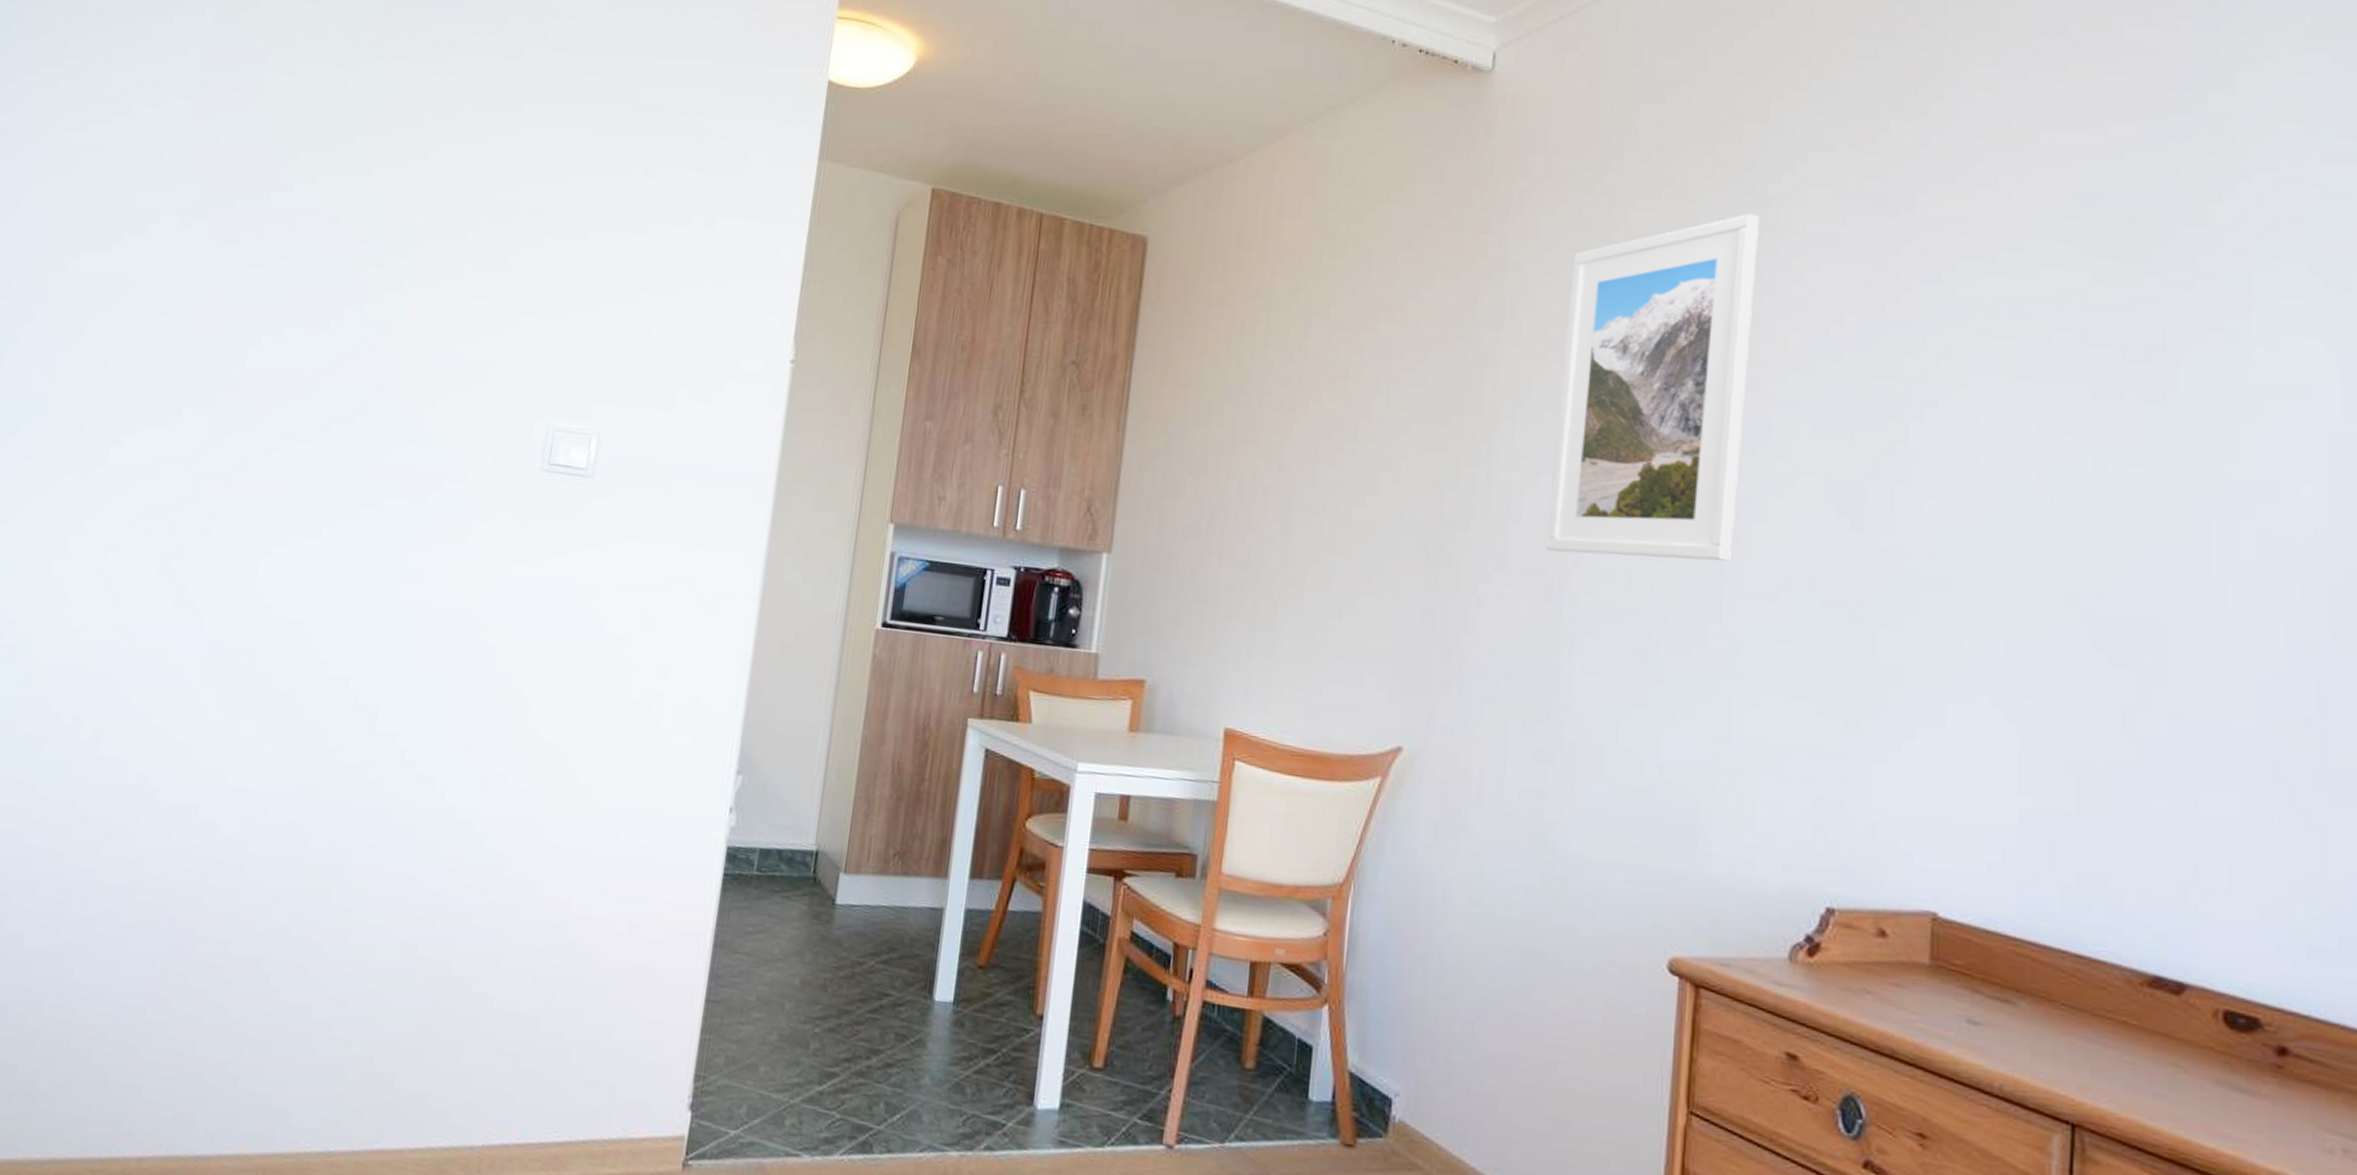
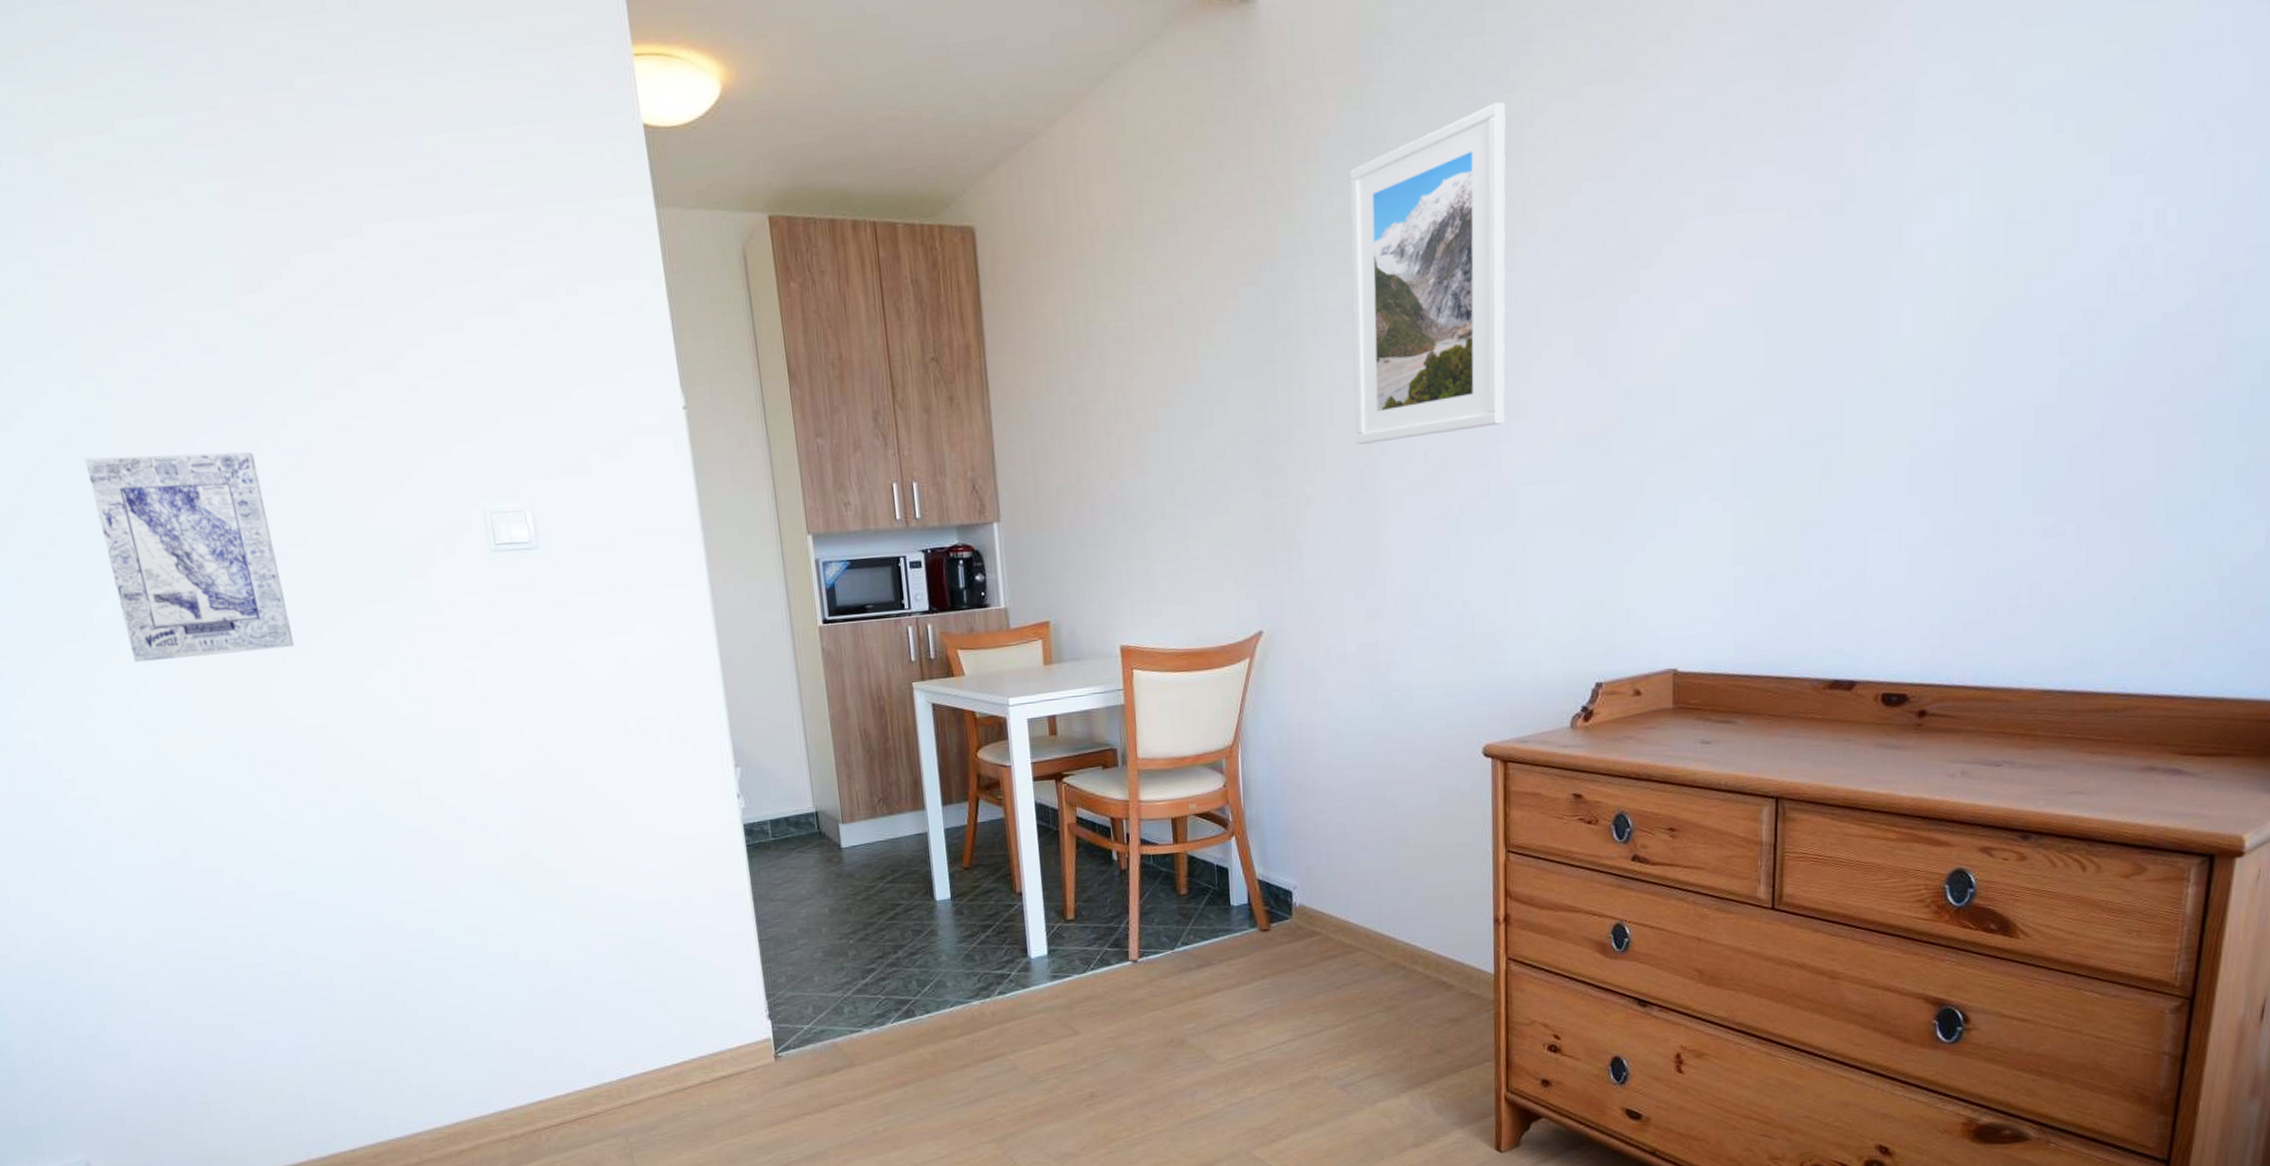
wall art: none [131,294,334,529] -> present [84,452,295,662]

